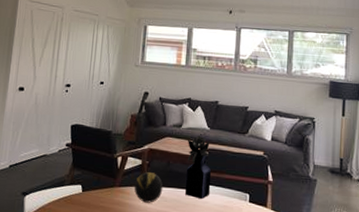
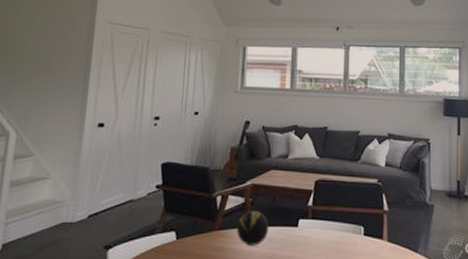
vase: present [184,133,212,200] -> none [293,163,323,237]

